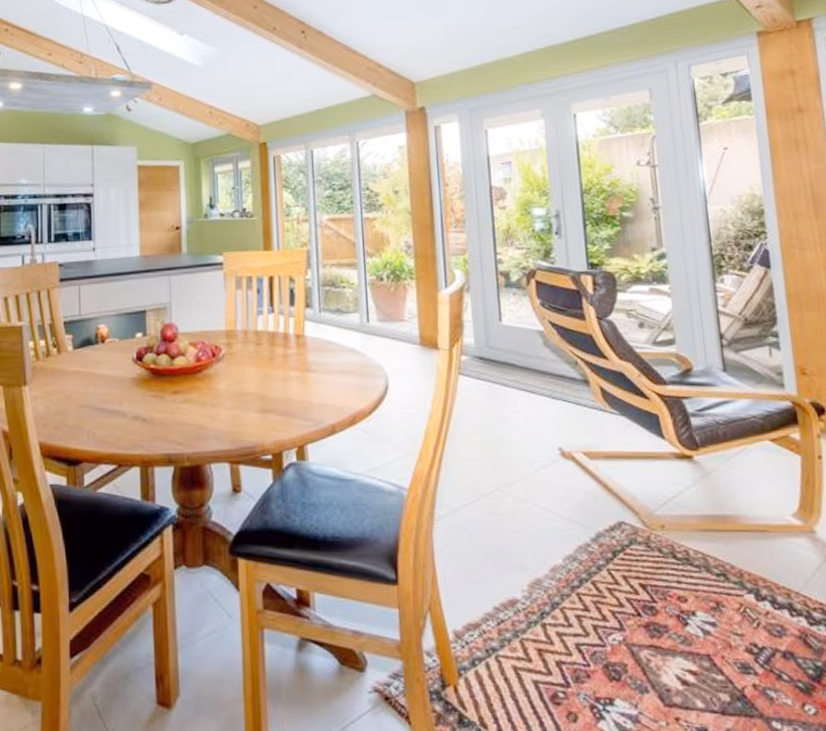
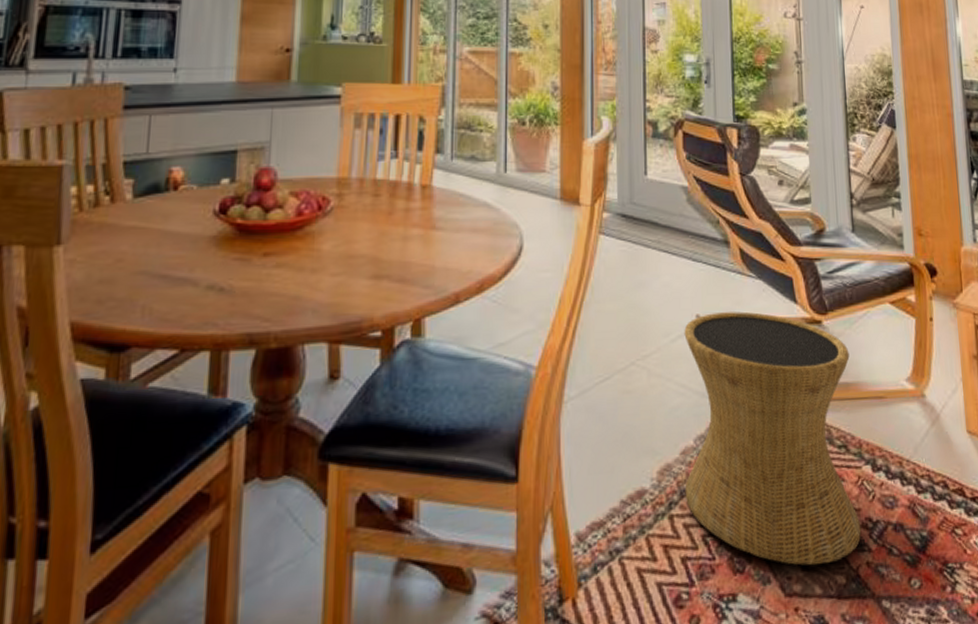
side table: none [547,445,746,682] -> present [684,311,862,566]

